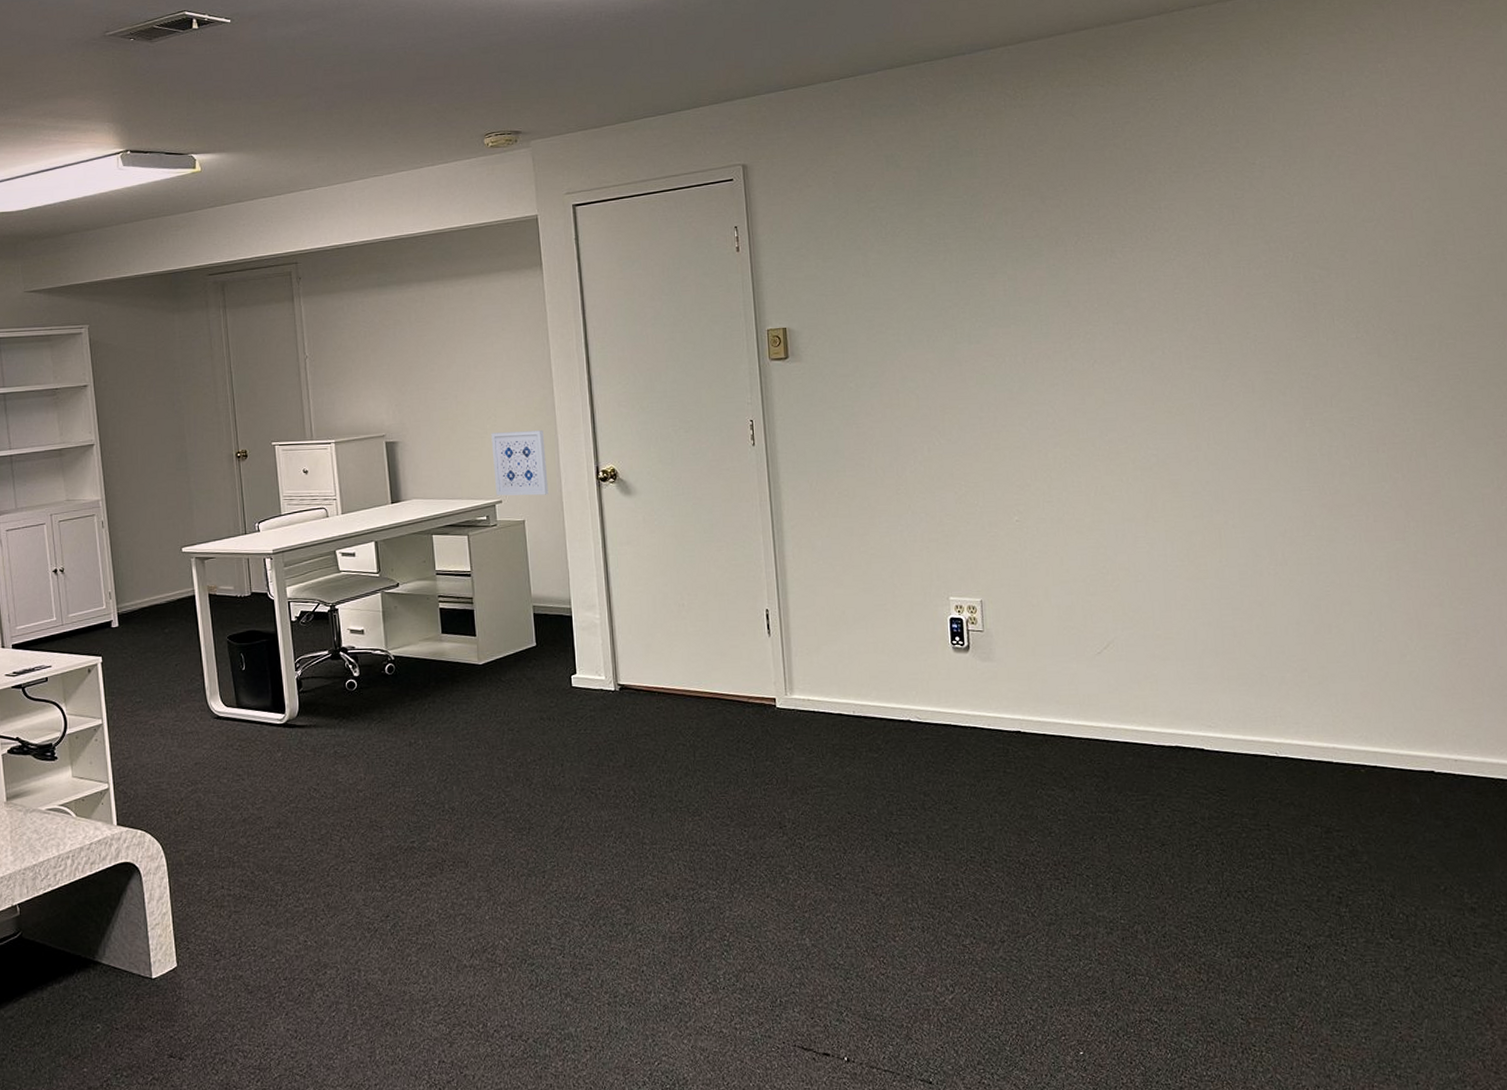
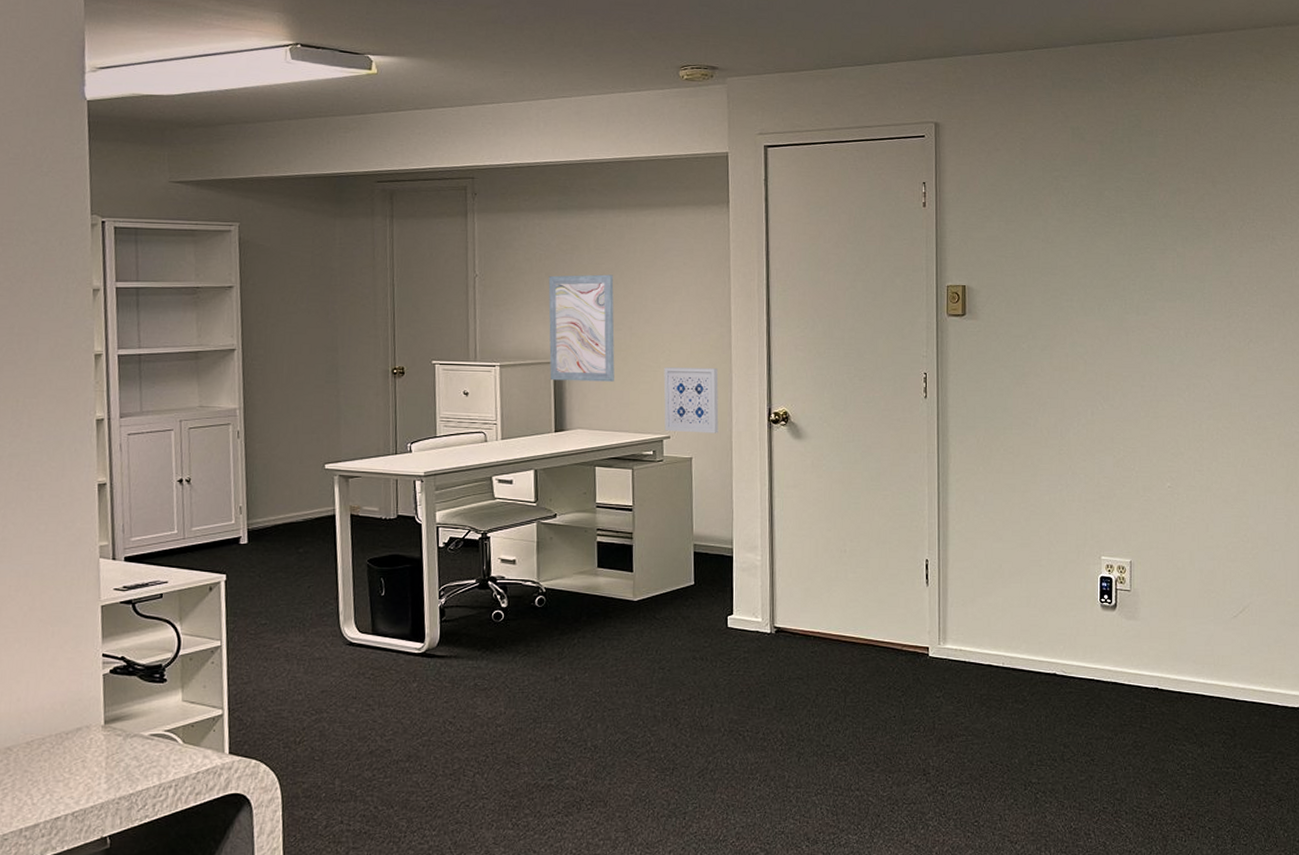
wall art: none [374,346,444,454] -> present [548,274,615,382]

